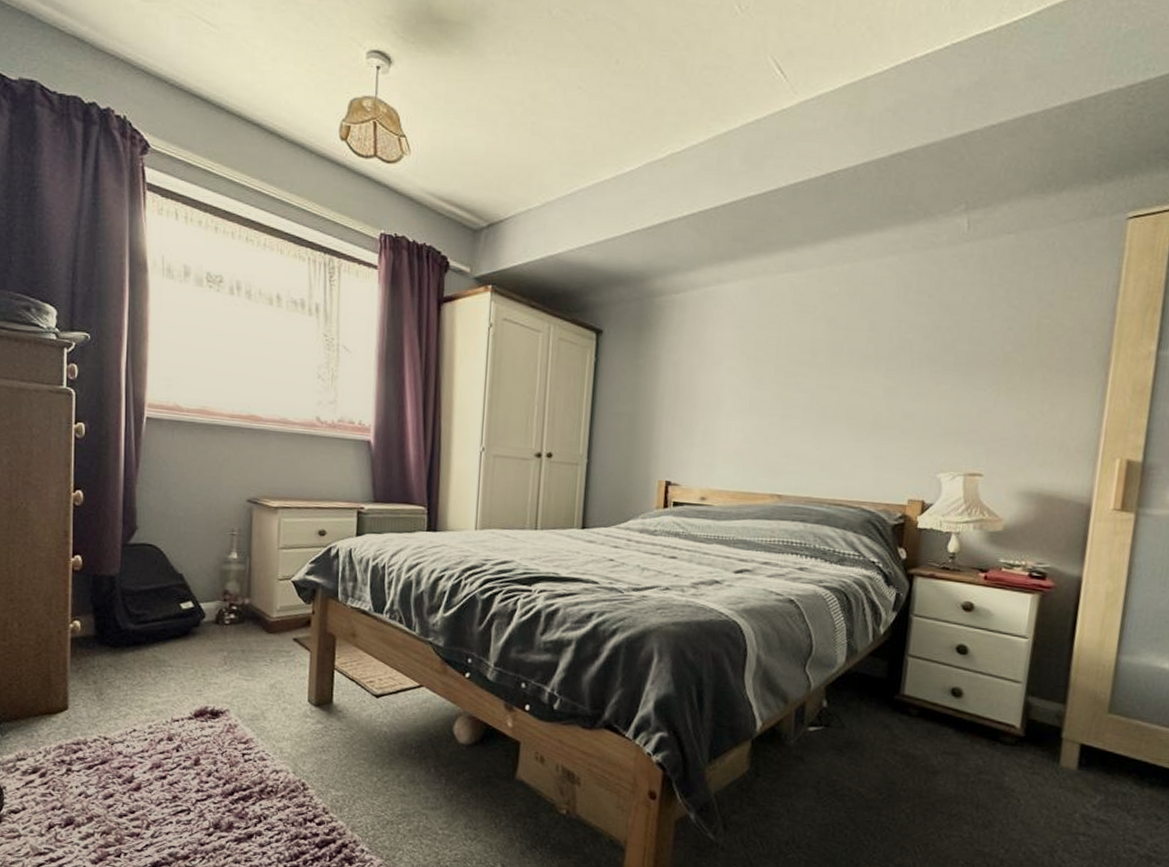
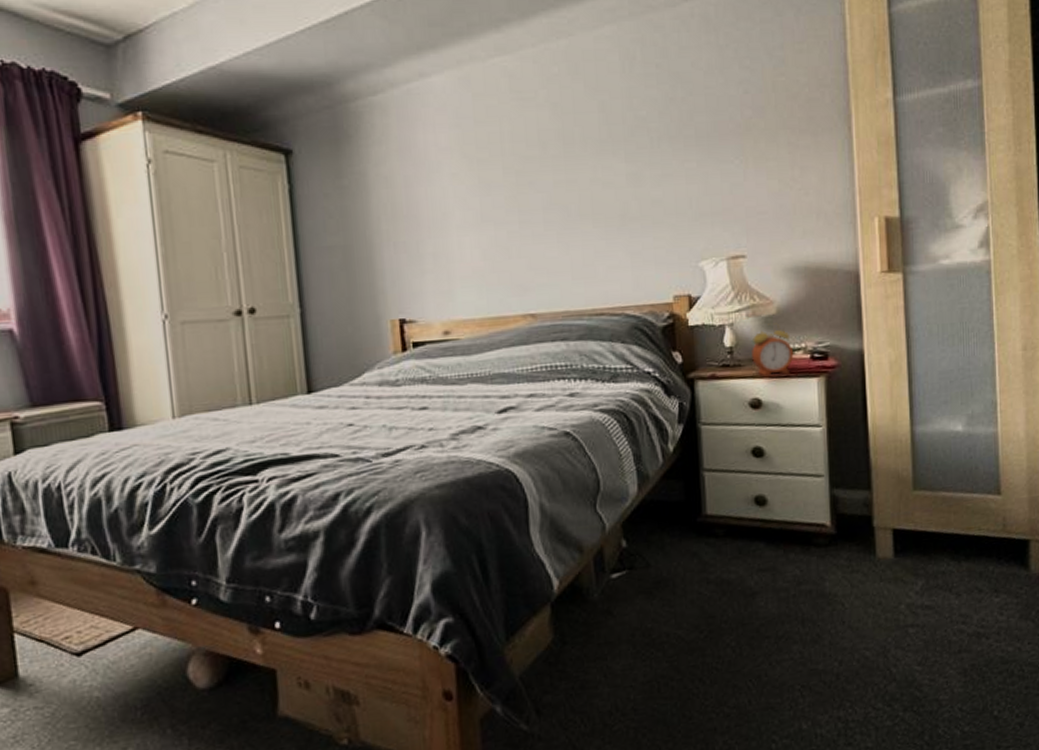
alarm clock: none [972,538,1013,587] -> present [752,323,794,378]

